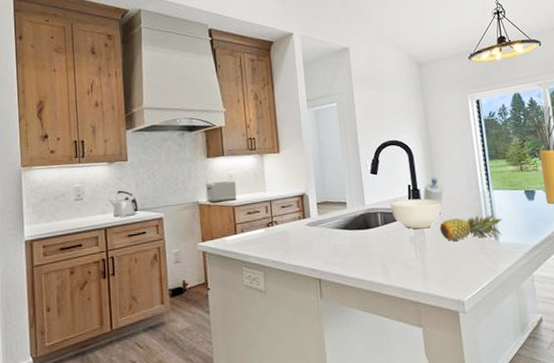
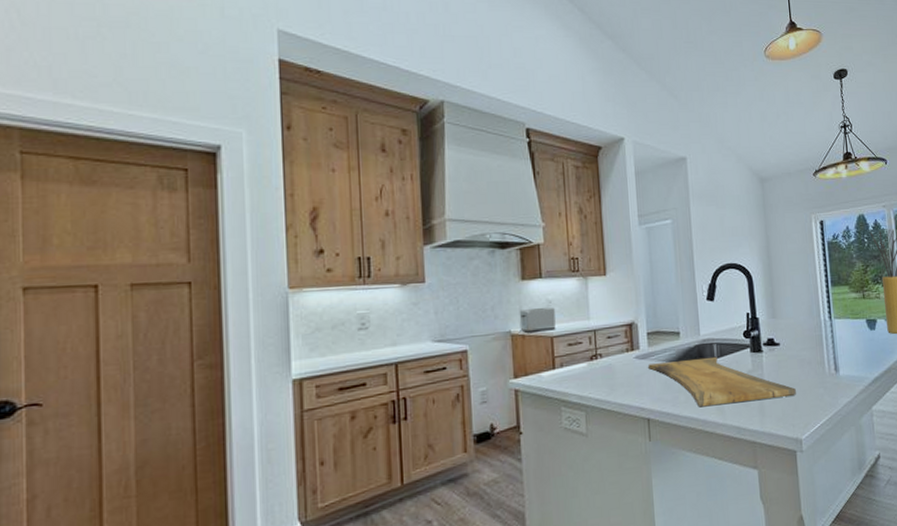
kettle: present [109,190,138,218] -> none [401,318,438,351]
cutting board: none [318,224,457,270] -> present [648,356,796,408]
bowl: present [390,198,441,230] -> none [727,328,781,362]
soap dispenser: present [423,177,444,203] -> none [762,304,784,333]
fruit: present [439,213,503,241] -> none [779,343,844,374]

